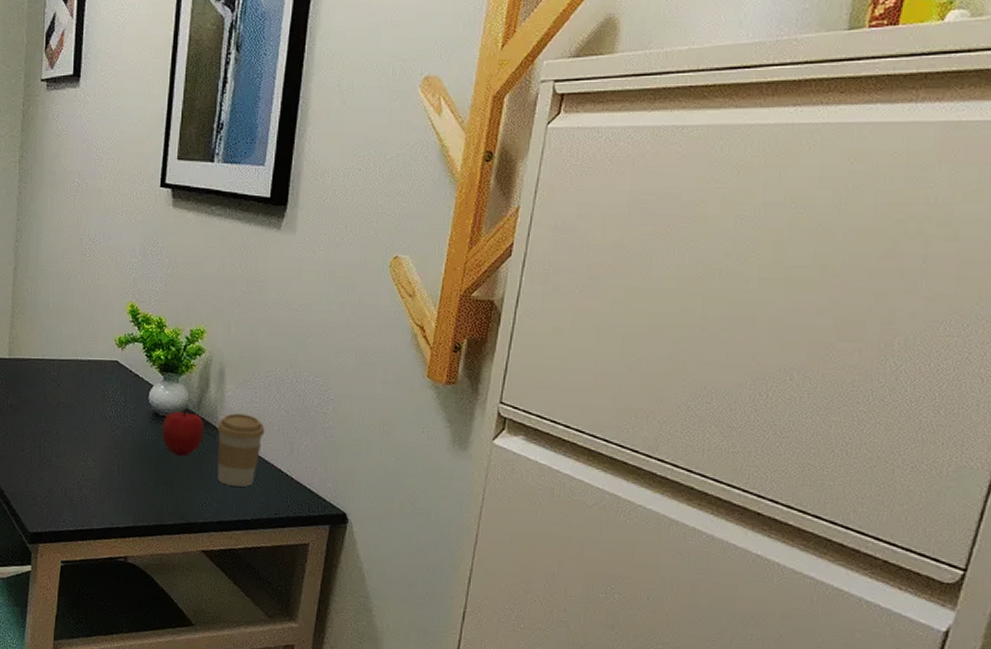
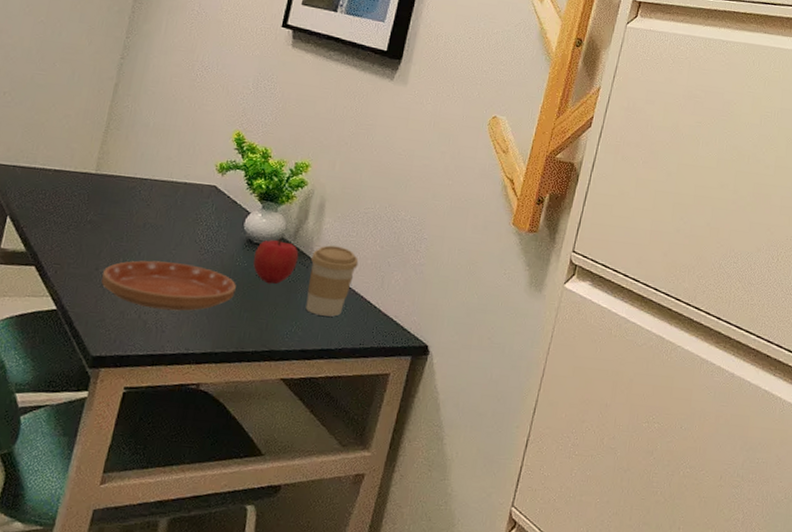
saucer: none [28,439,149,487] -> present [101,260,236,311]

